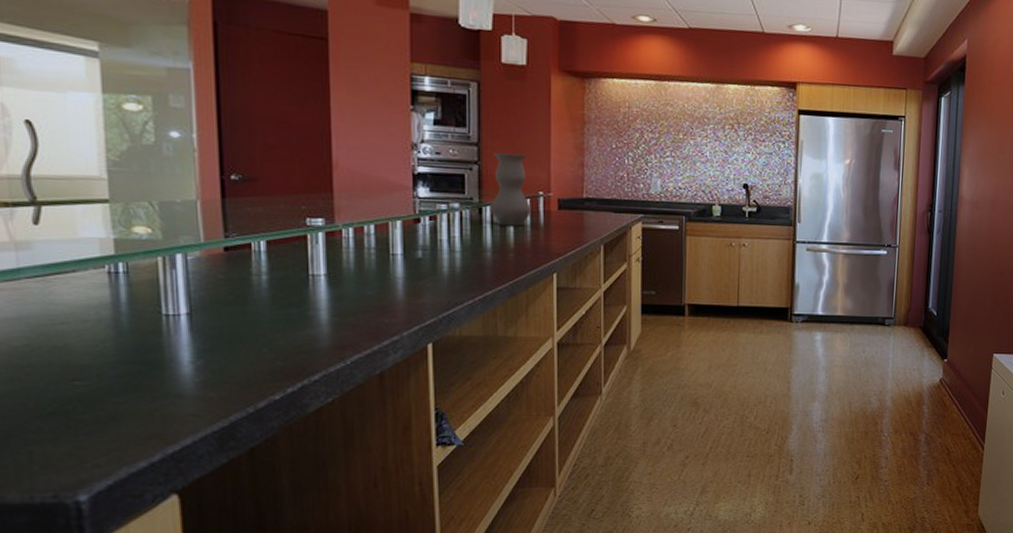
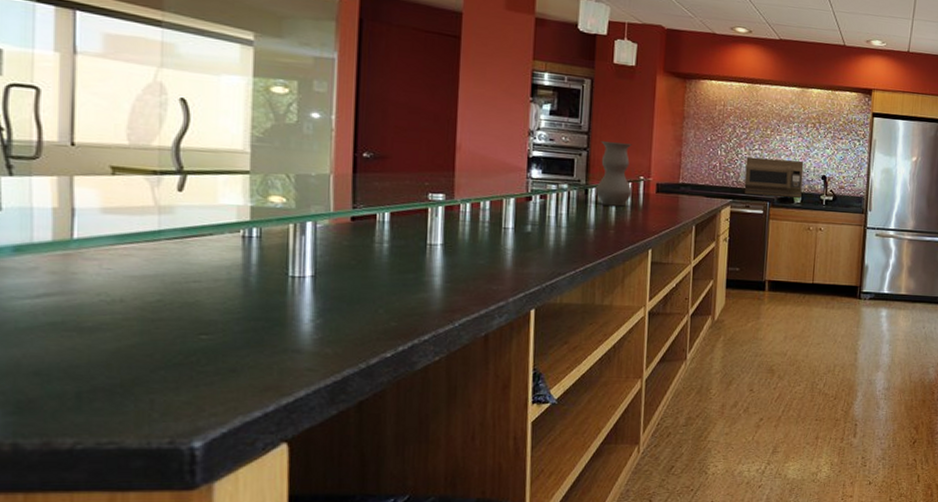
microwave: none [656,165,723,210] -> present [744,157,804,198]

